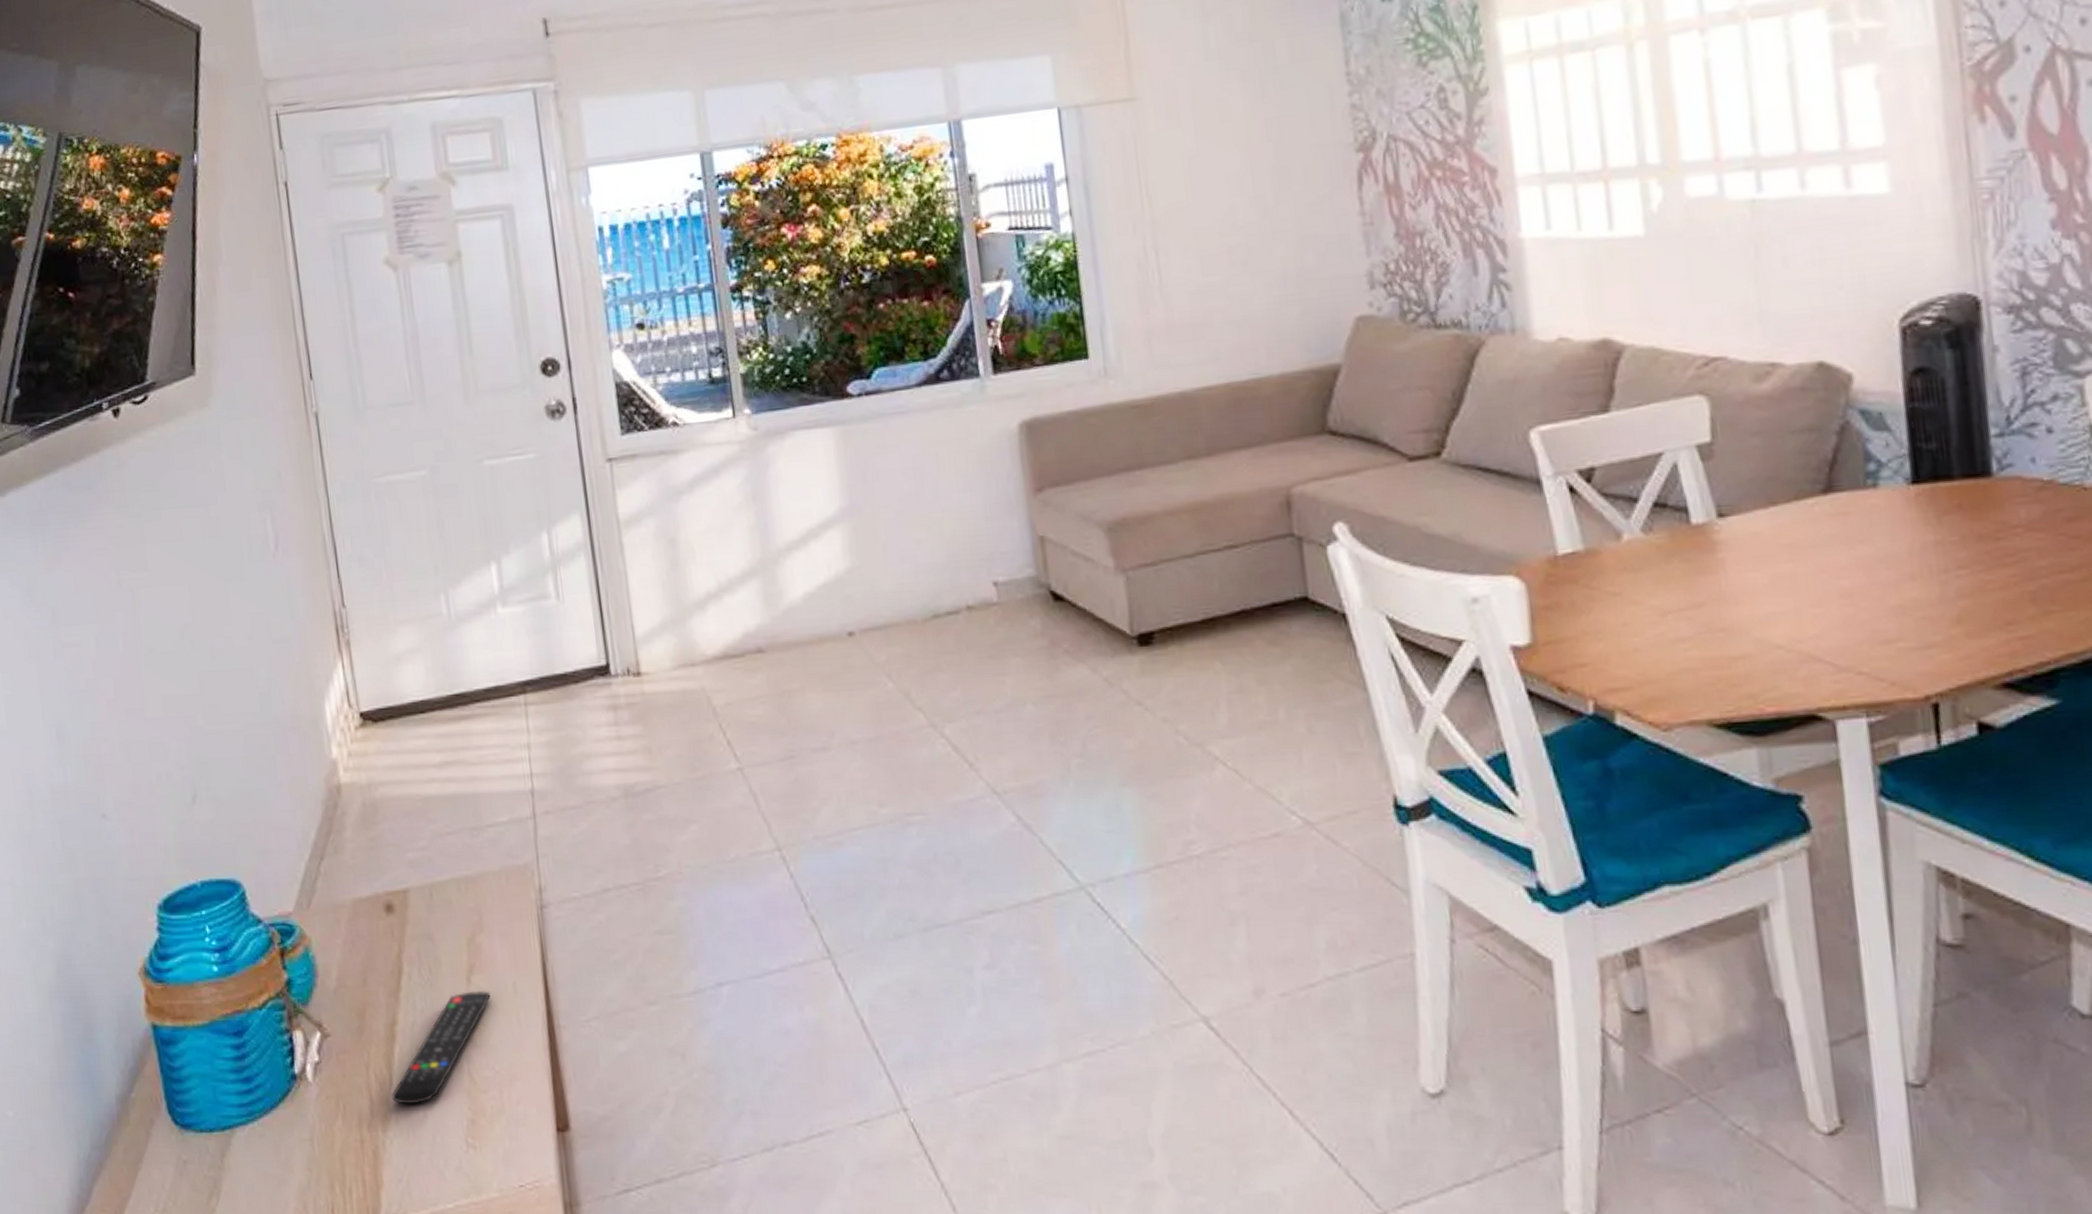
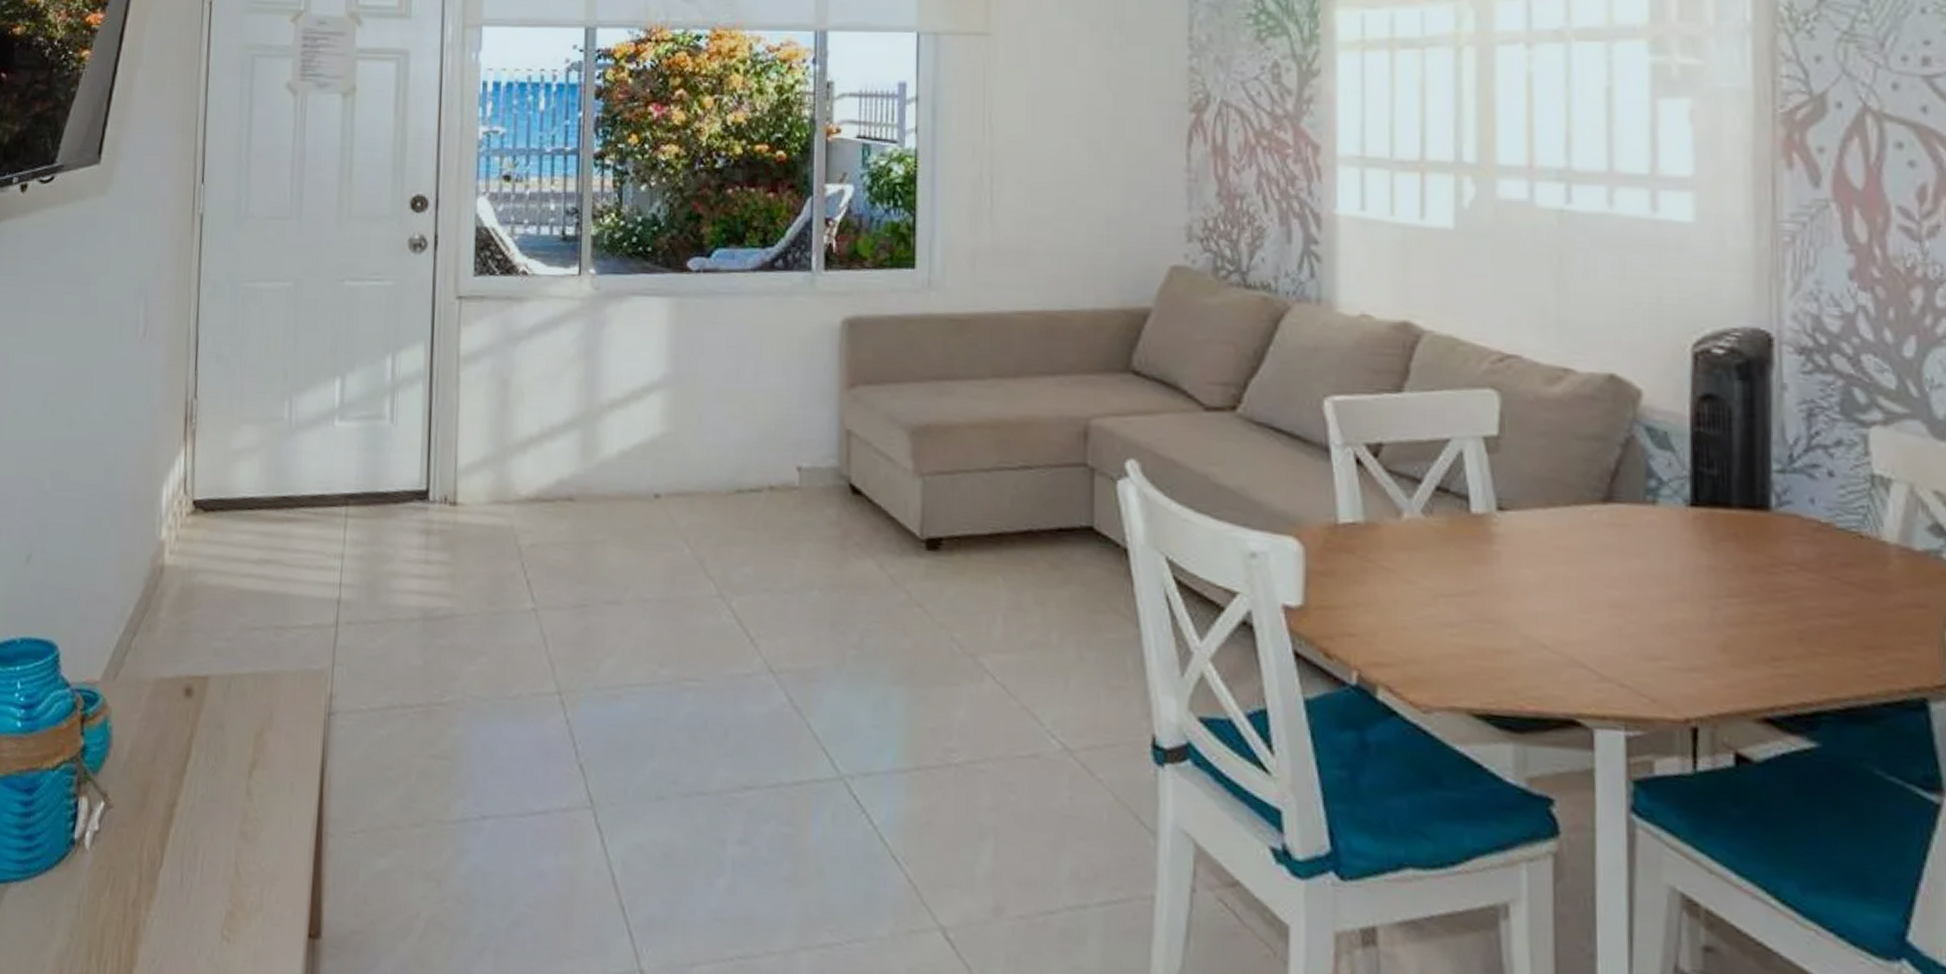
remote control: present [391,991,491,1105] -> none [160,785,268,888]

